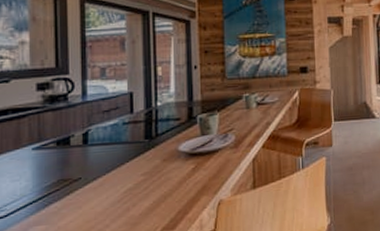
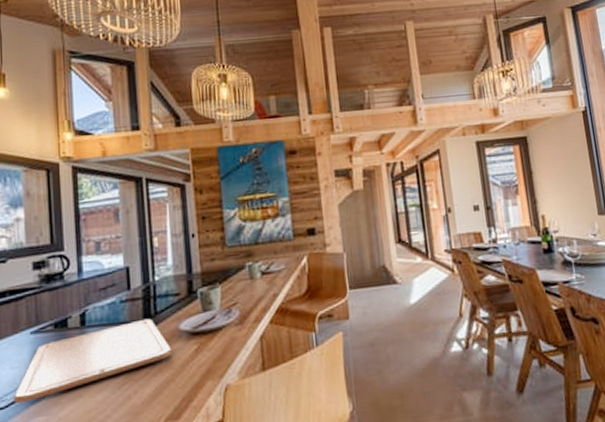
chopping board: none [13,139,171,213] -> present [14,318,172,403]

